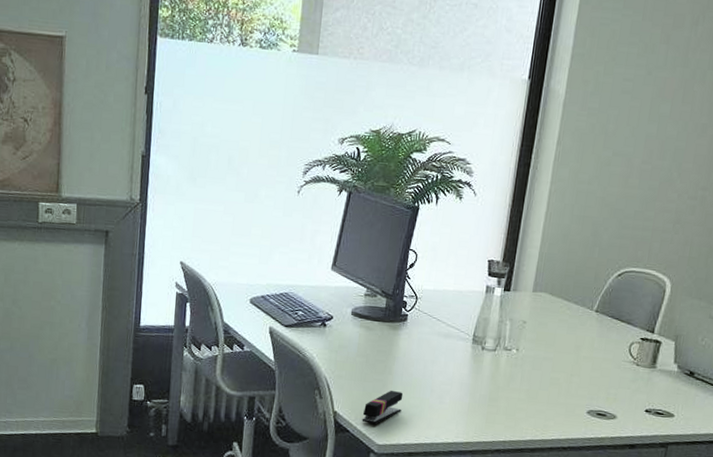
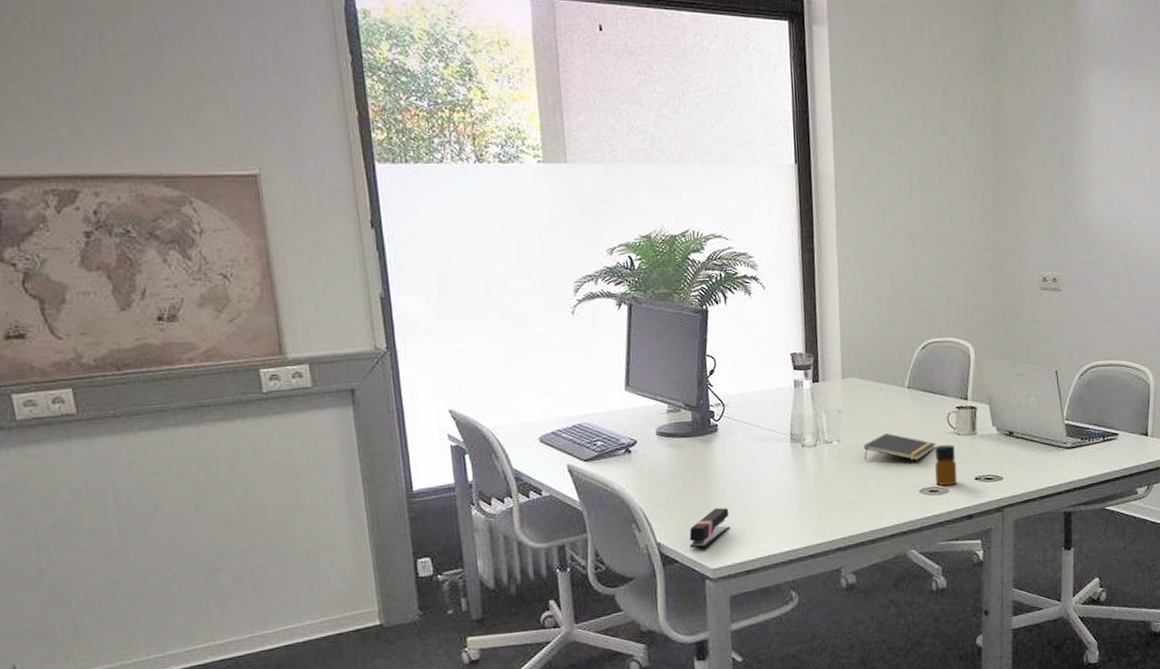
notepad: none [539,351,613,382] -> present [863,433,936,461]
bottle: none [605,371,631,413] -> present [935,444,958,486]

